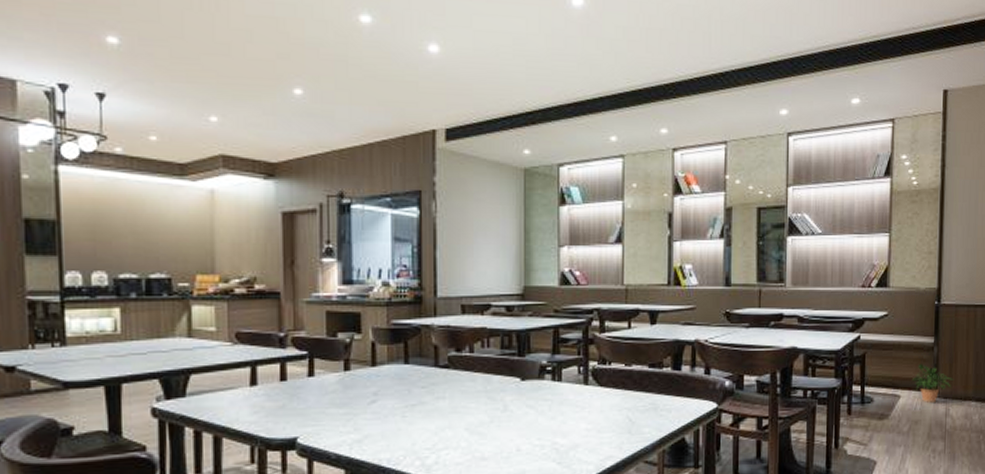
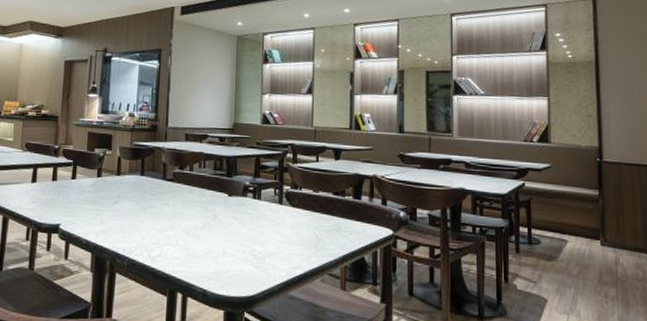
potted plant: present [912,363,954,403] -> none [579,212,622,250]

